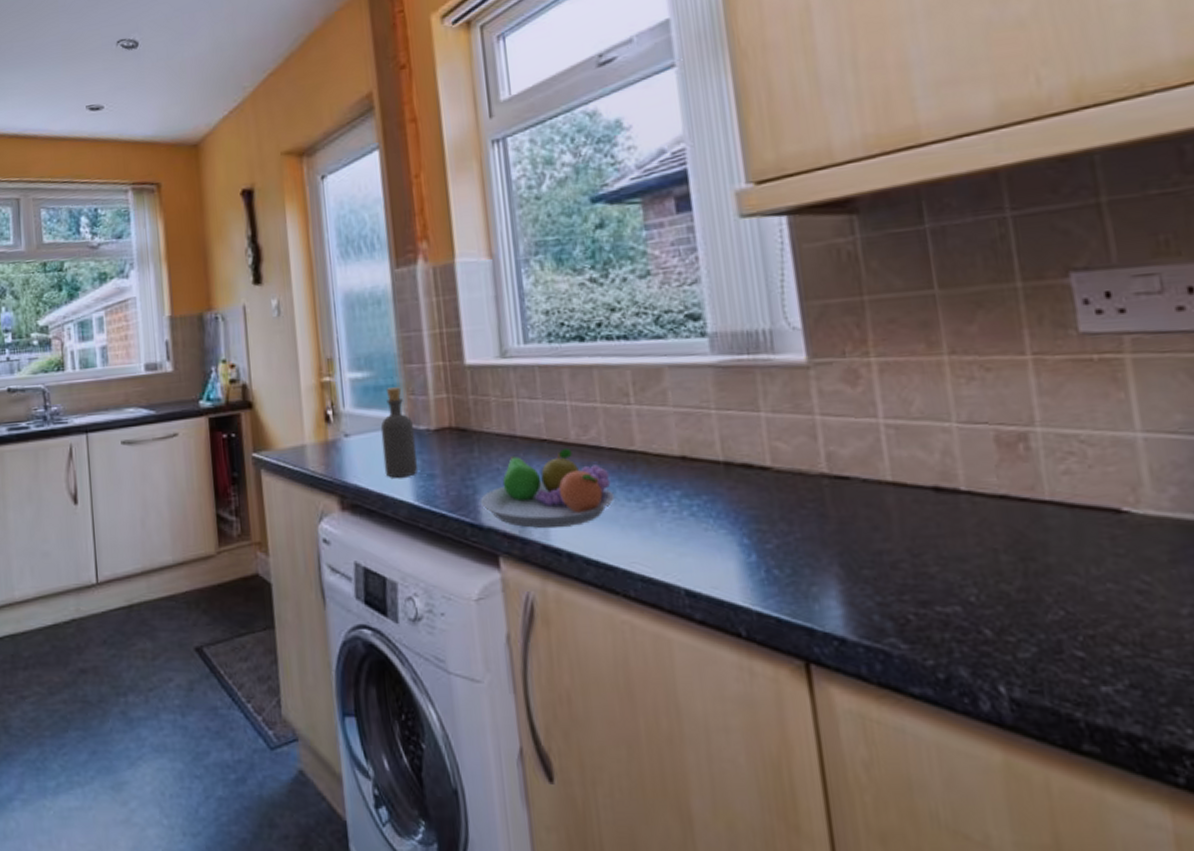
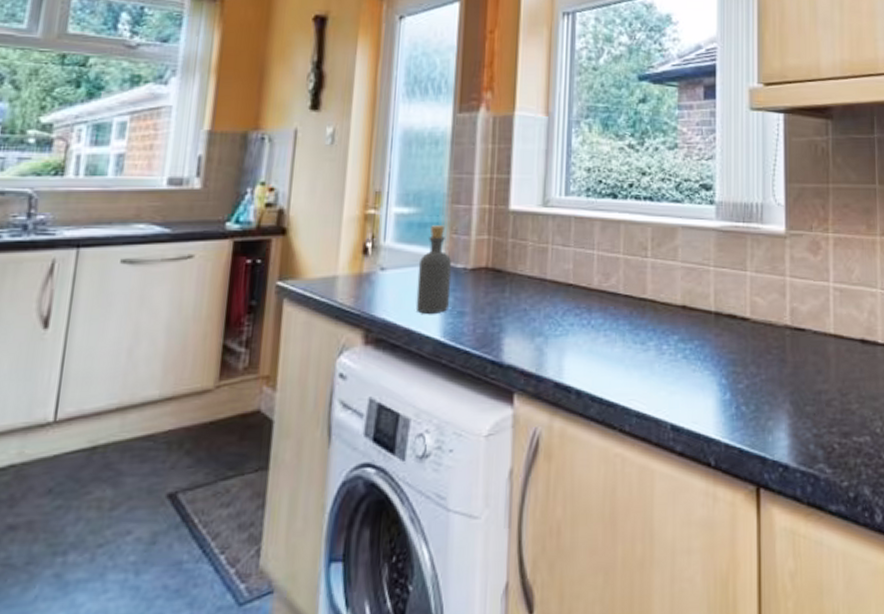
fruit bowl: present [480,449,614,529] -> none [504,294,623,367]

